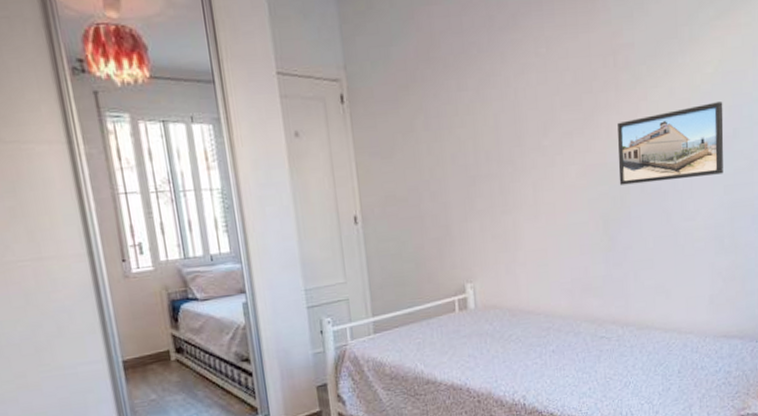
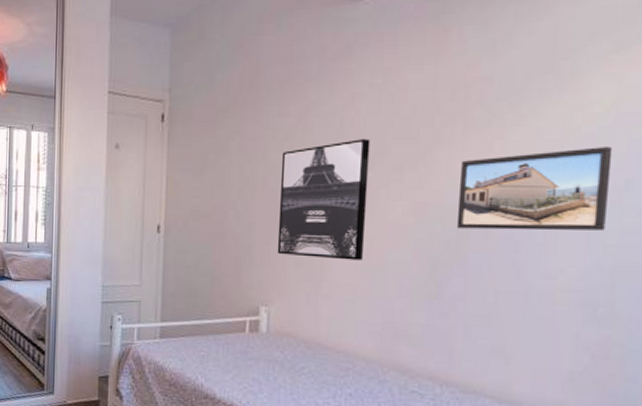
wall art: none [467,108,550,230] -> present [277,139,371,261]

